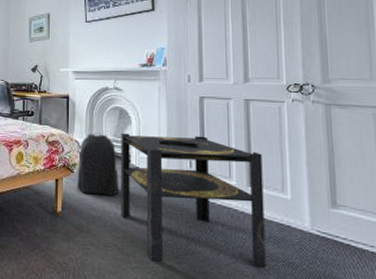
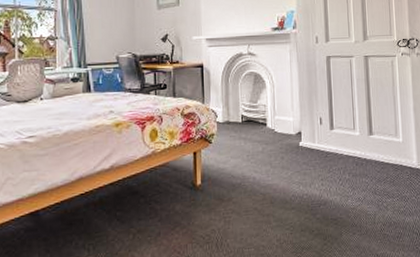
backpack: present [77,133,119,196] -> none [215,100,257,163]
side table: present [121,133,266,268] -> none [257,93,385,218]

